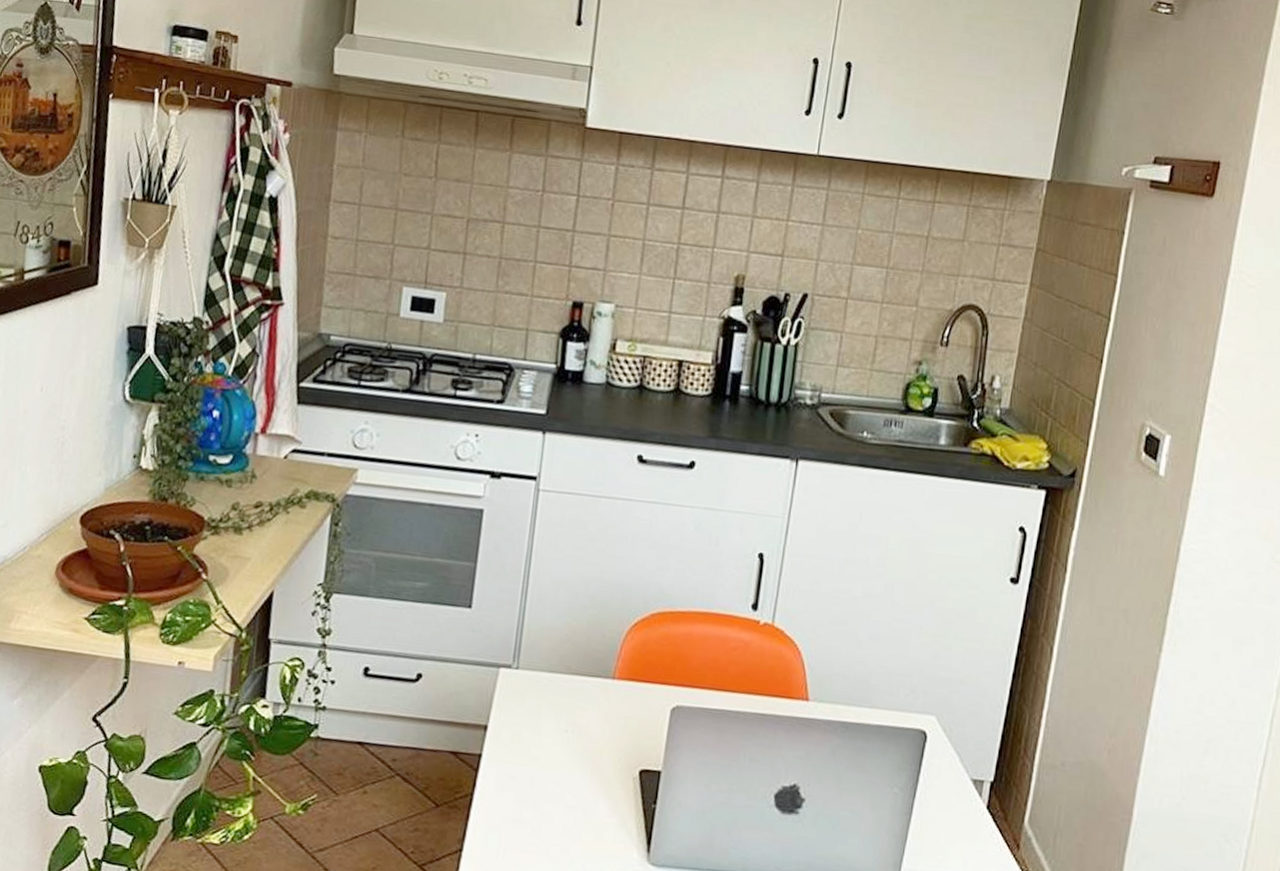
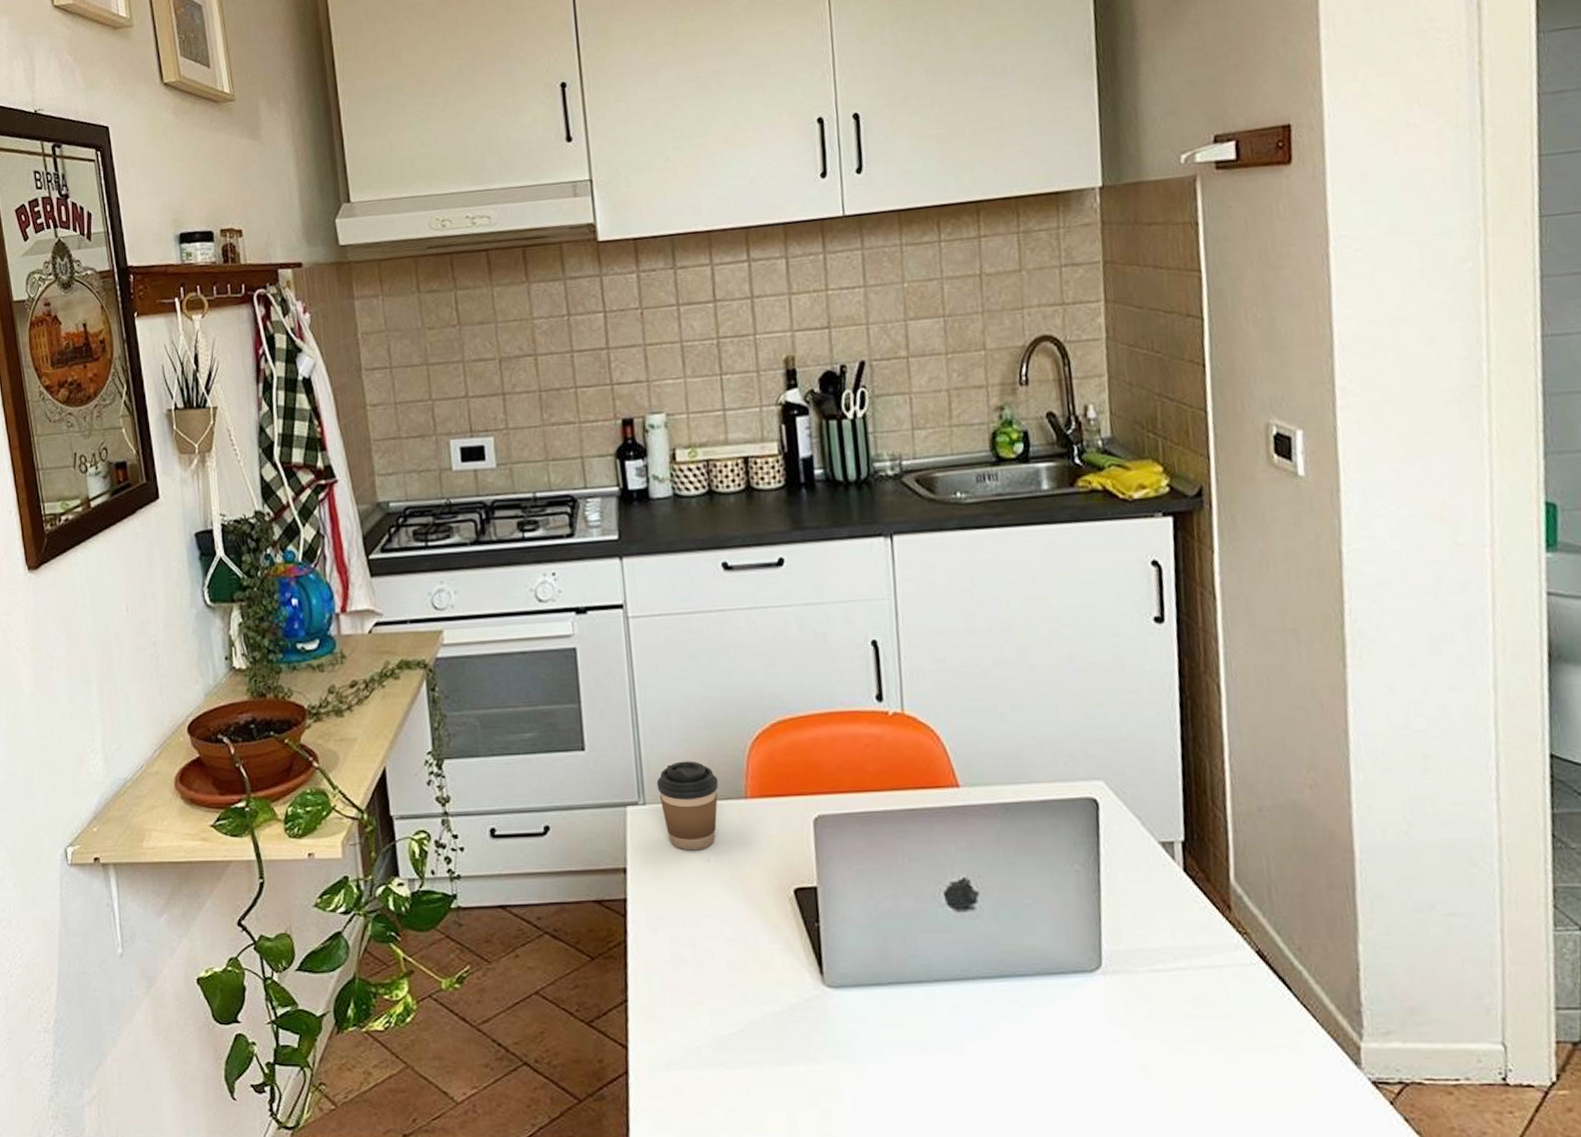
coffee cup: none [532,633,591,720] -> present [656,761,718,851]

